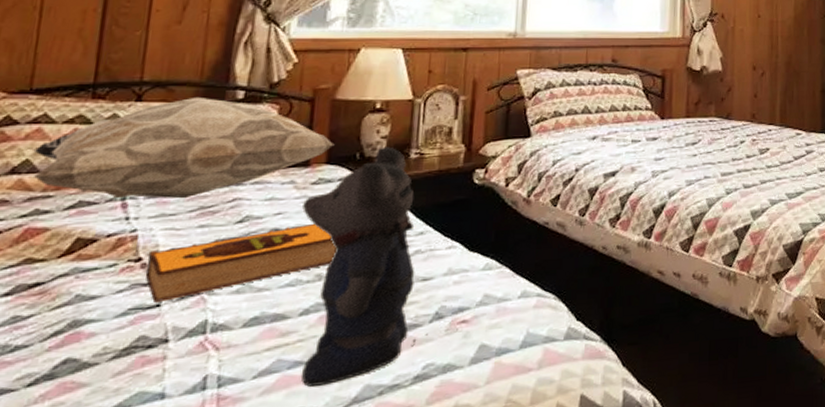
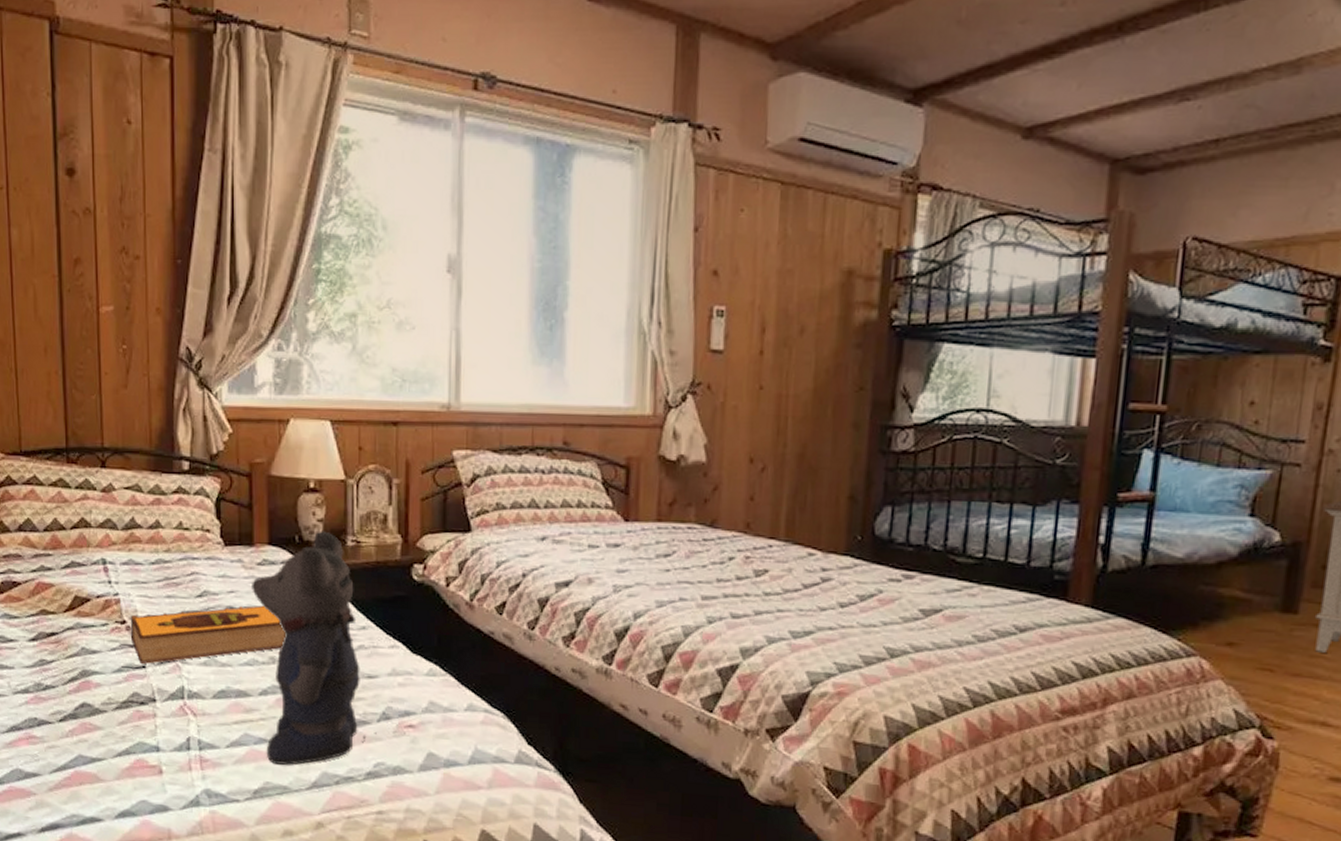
decorative pillow: present [32,96,335,199] -> none [31,465,274,568]

